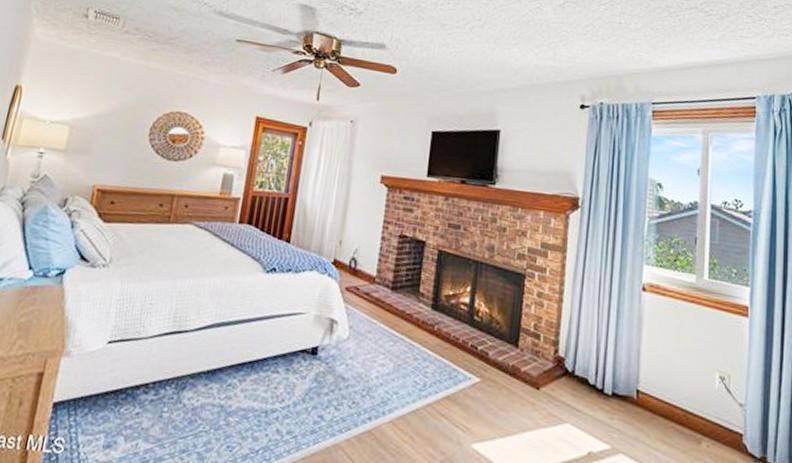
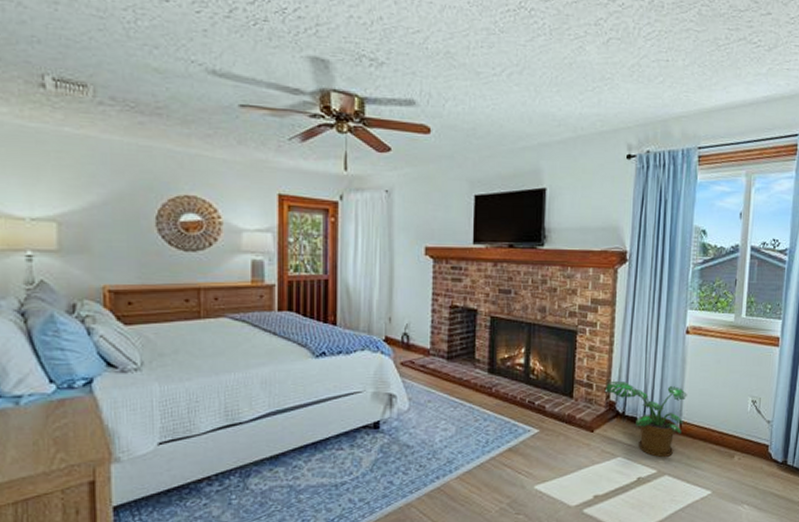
potted plant: none [554,333,645,432] -> present [606,380,687,458]

